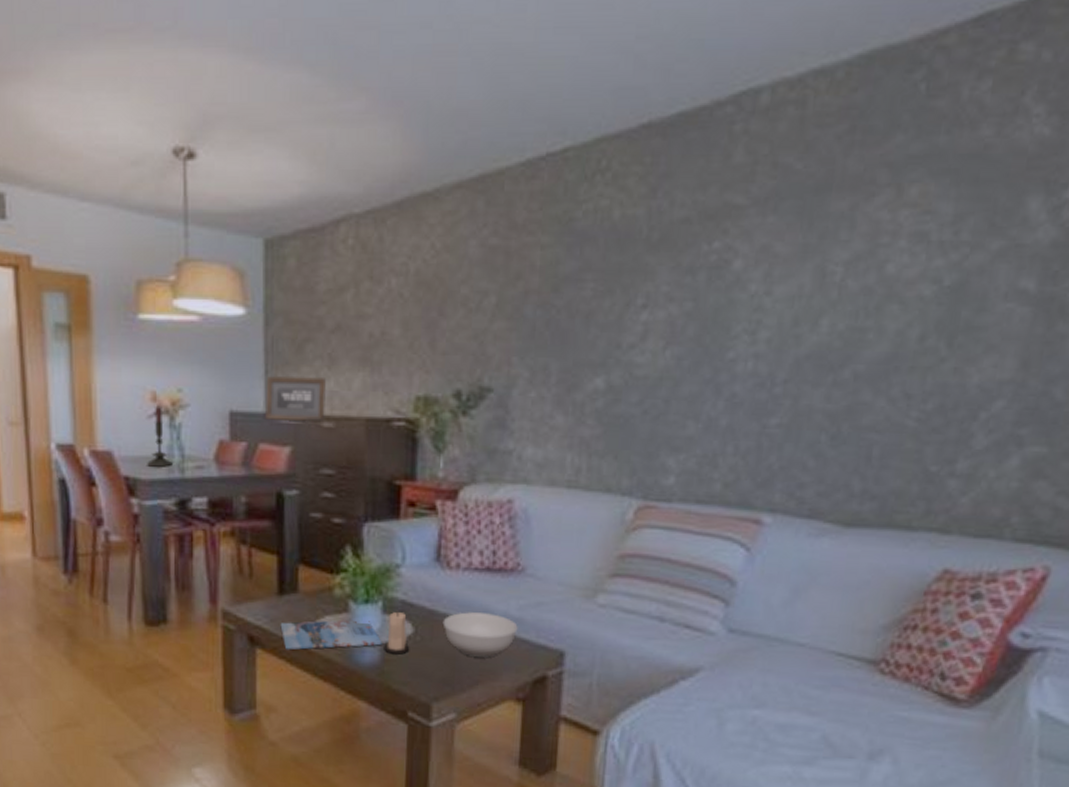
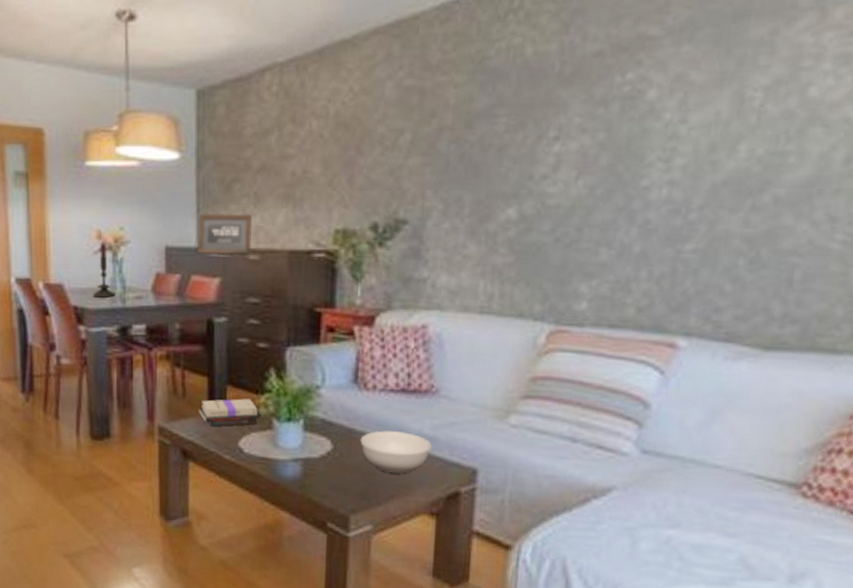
books: none [268,579,336,610] -> present [199,398,260,427]
magazine: present [280,619,382,650] -> none [210,436,304,464]
candle: present [384,611,410,655] -> none [305,429,329,470]

